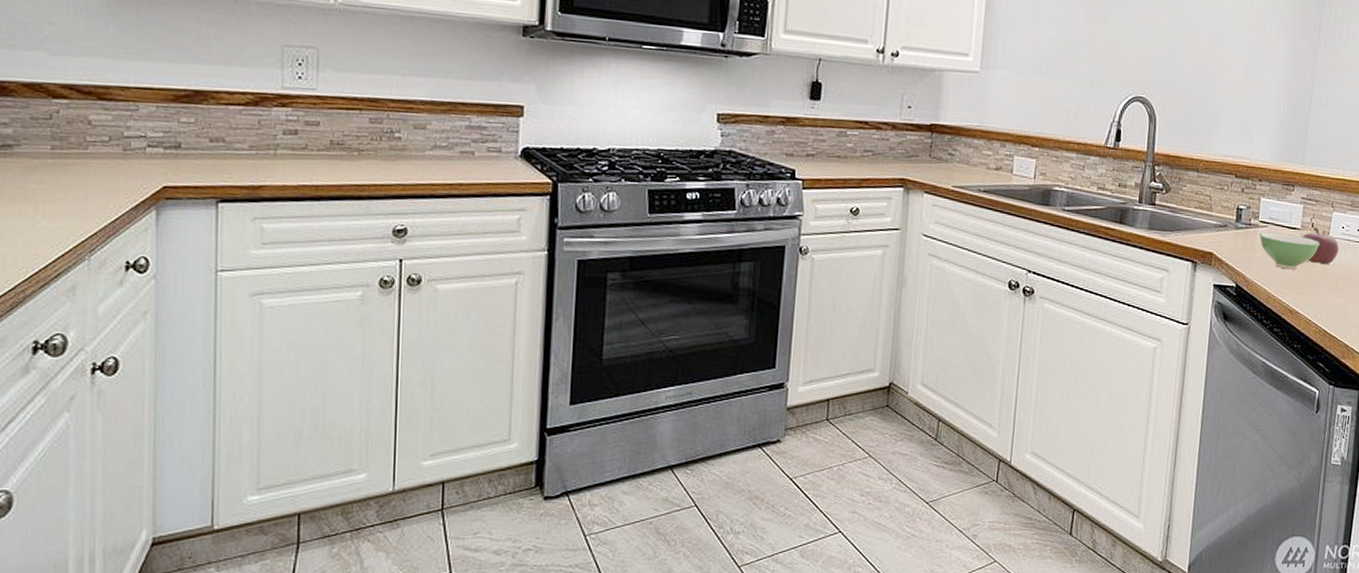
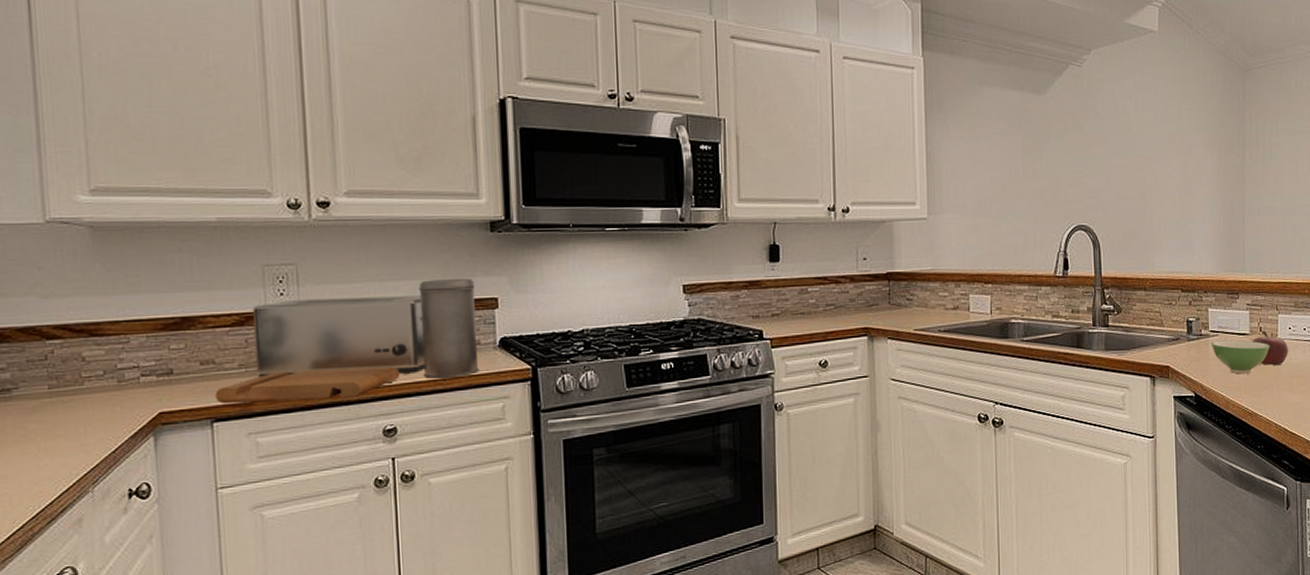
cutting board: none [223,157,416,193] -> present [215,366,400,404]
toaster: none [266,84,446,176] -> present [252,295,426,378]
canister: none [439,79,502,185] -> present [418,279,479,380]

